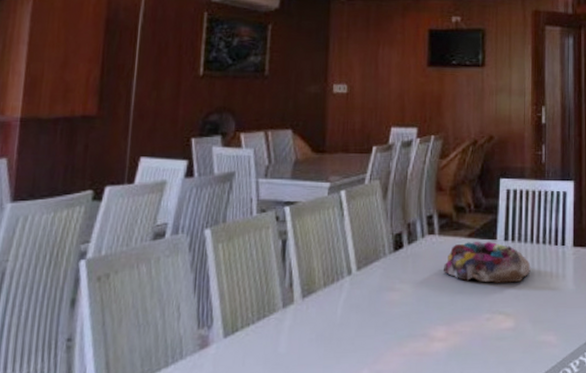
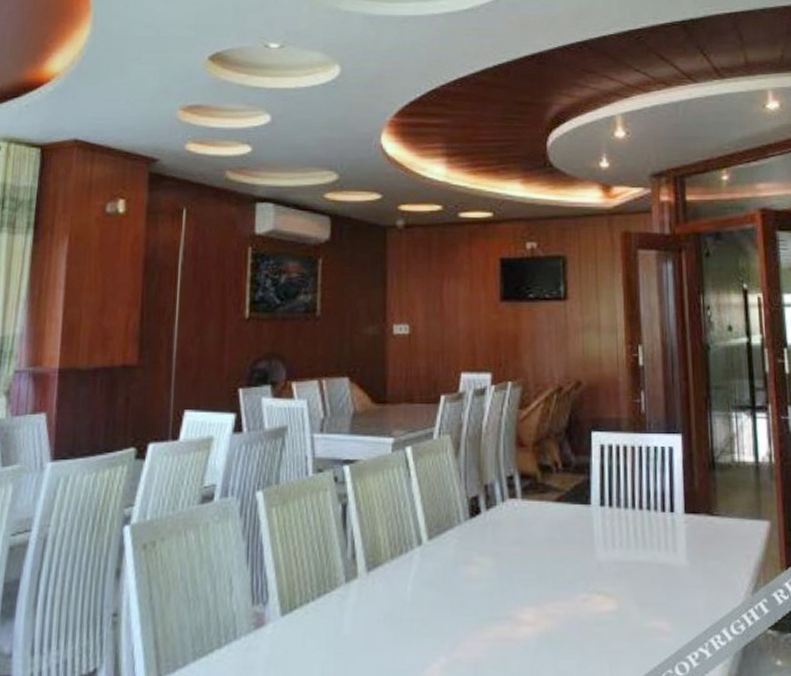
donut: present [444,241,531,284] -> none [529,506,634,558]

